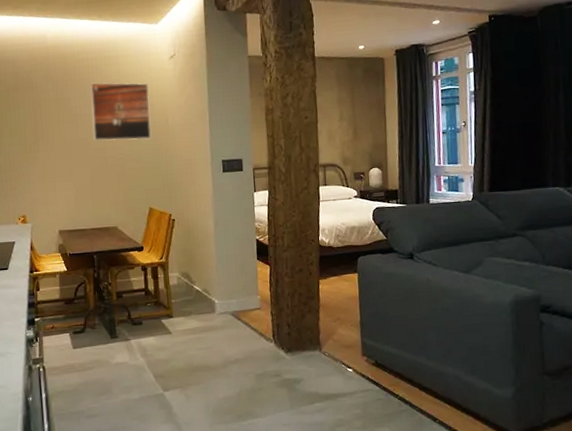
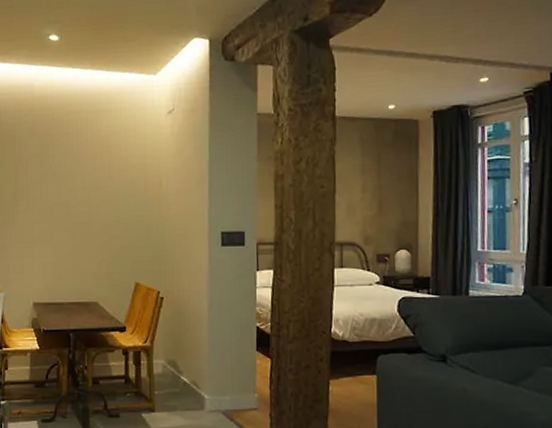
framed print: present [90,82,151,141] -> none [77,138,143,205]

